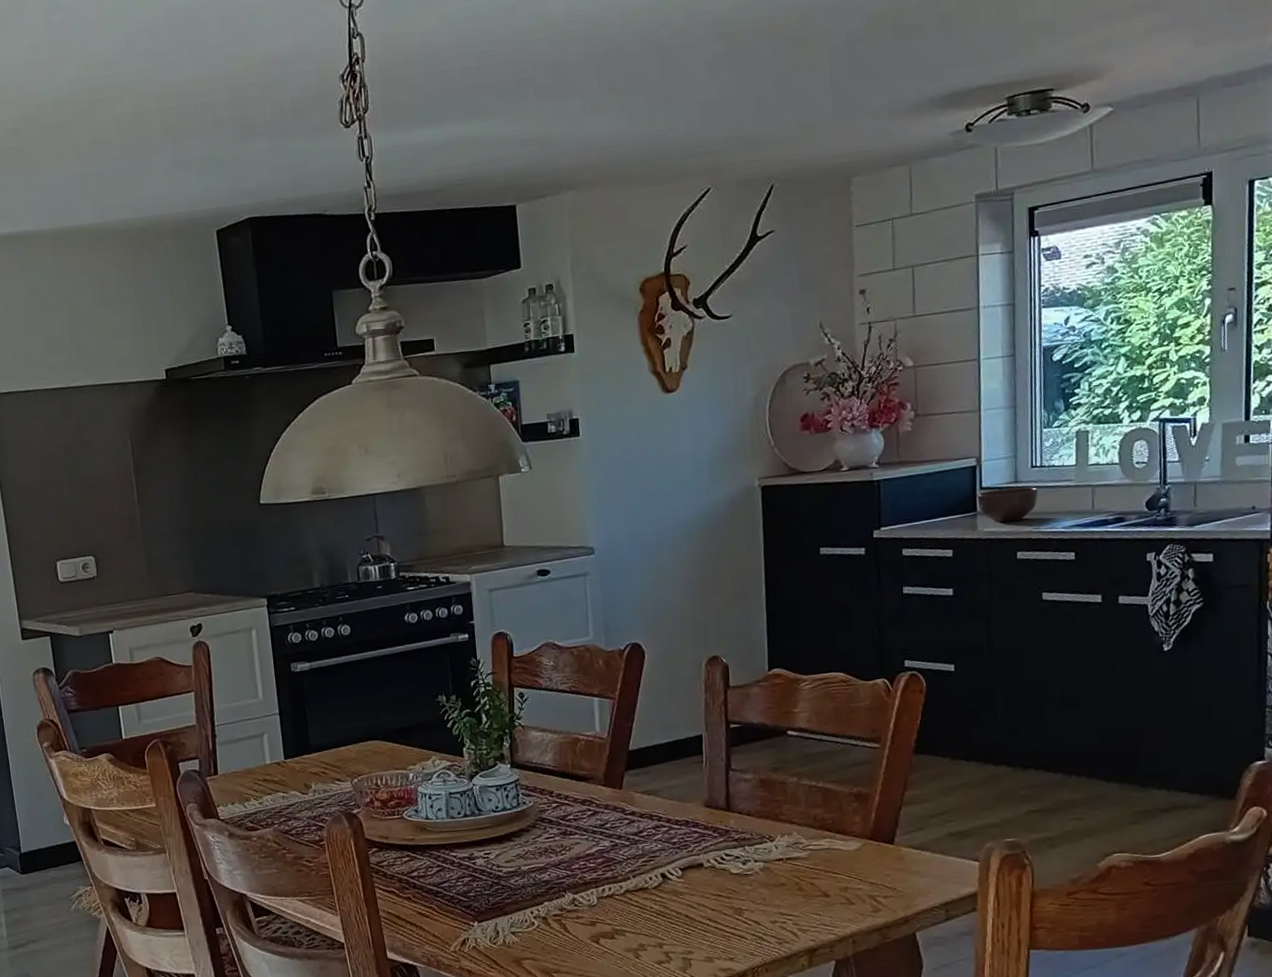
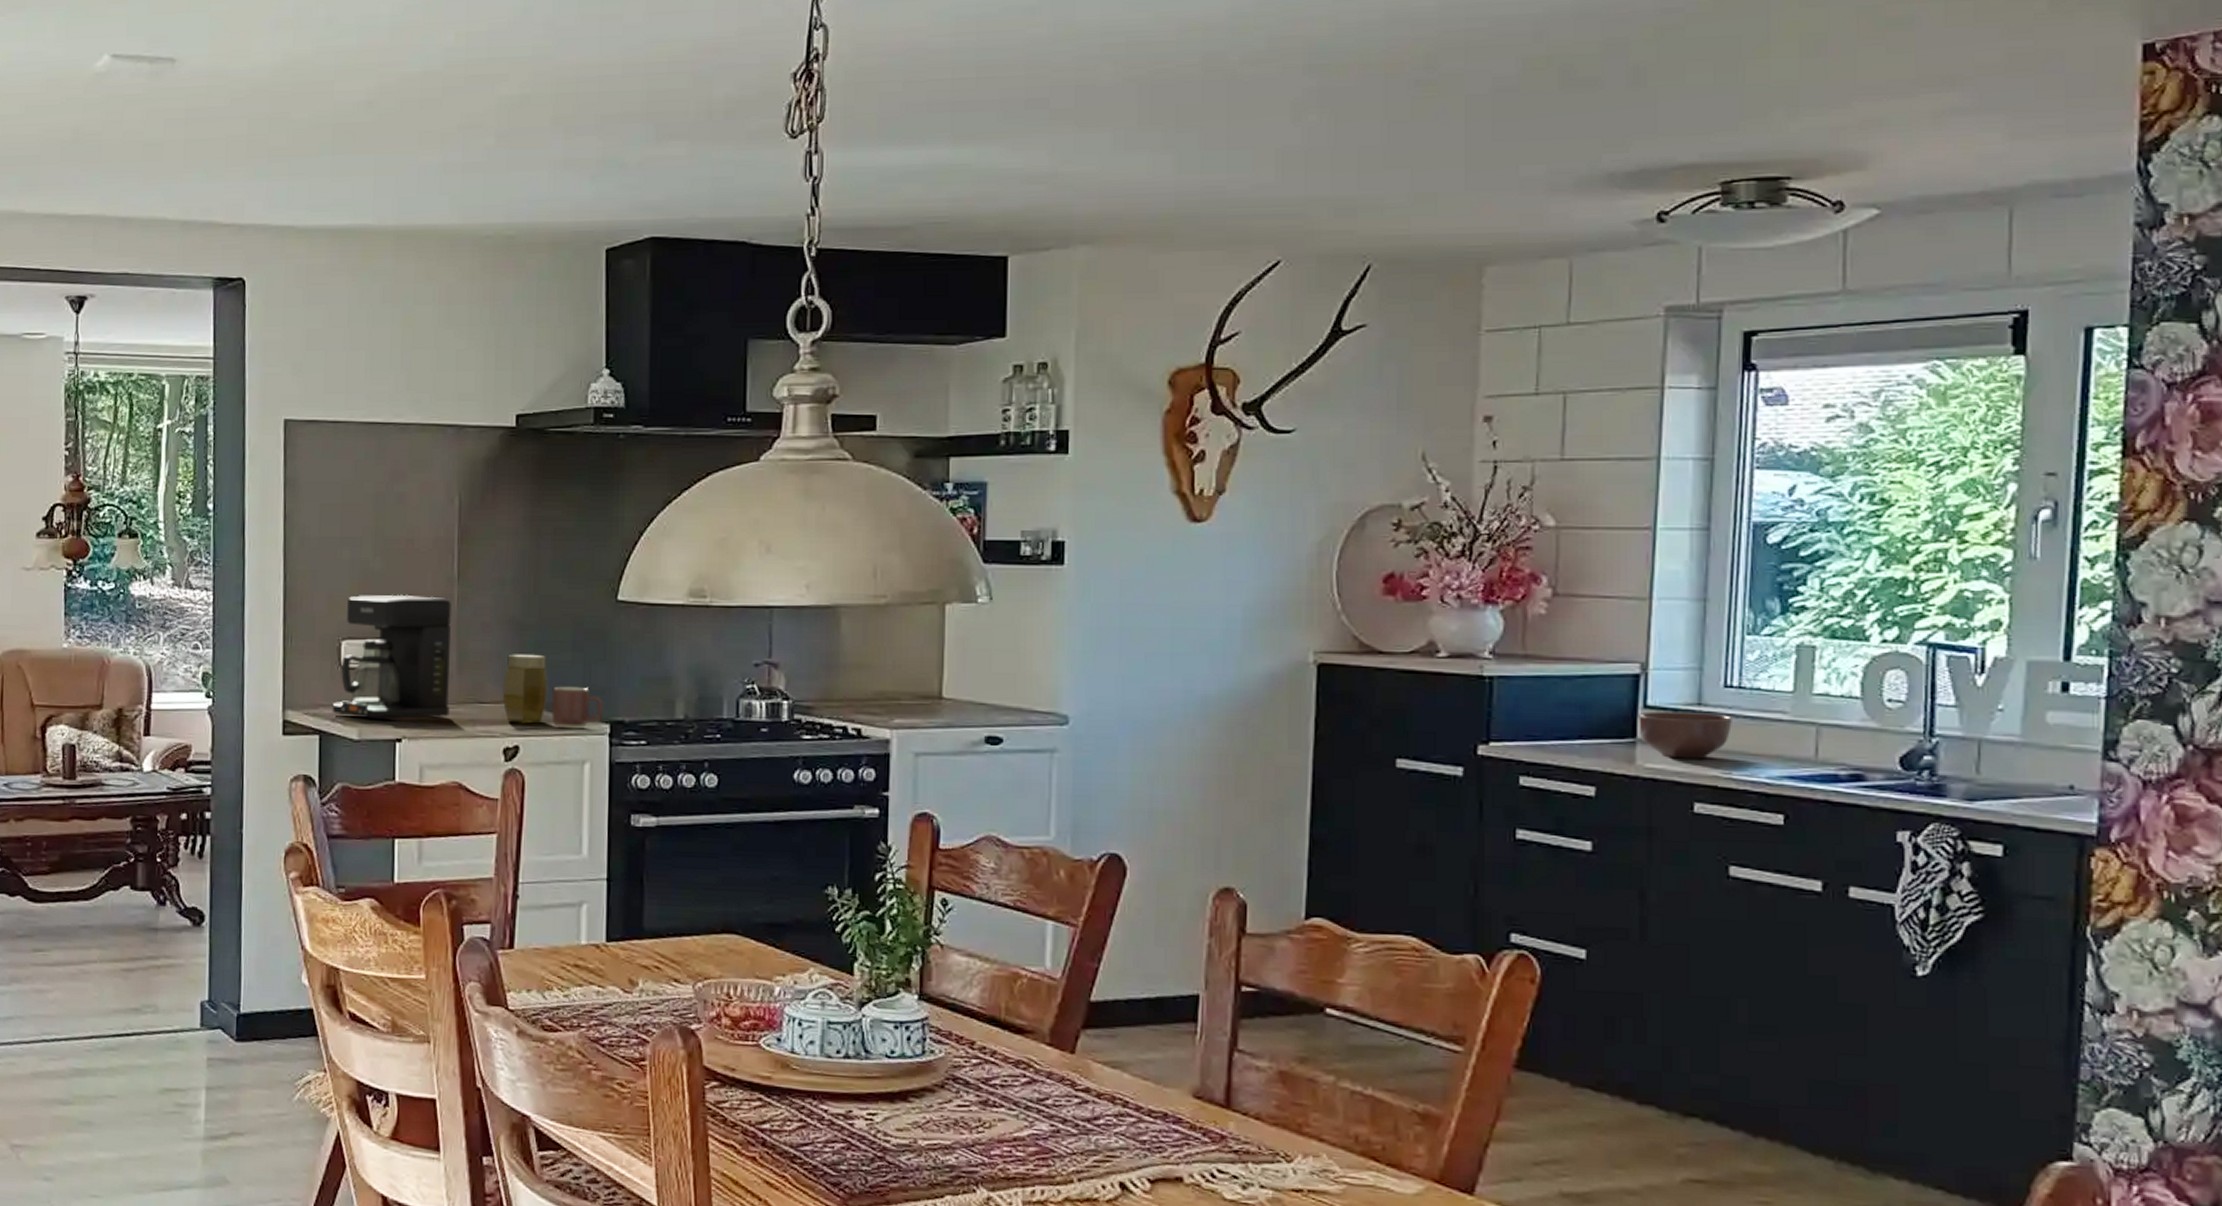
coffee maker: none [56,518,147,619] -> present [332,595,451,721]
jar: none [183,552,219,607] -> present [503,654,550,724]
mug: none [220,572,260,606] -> present [551,686,602,729]

